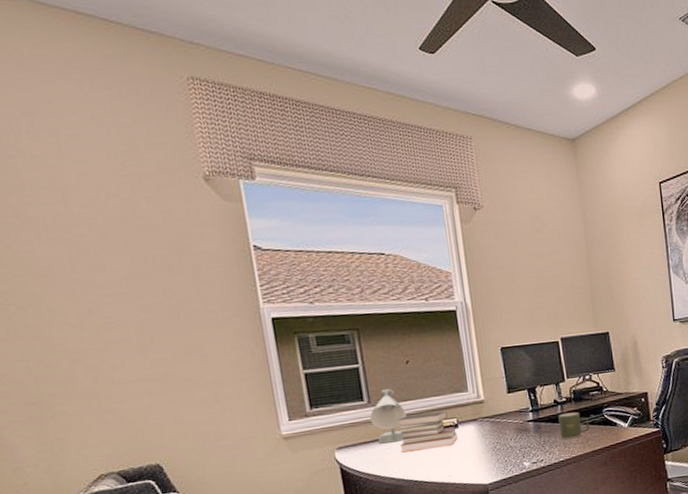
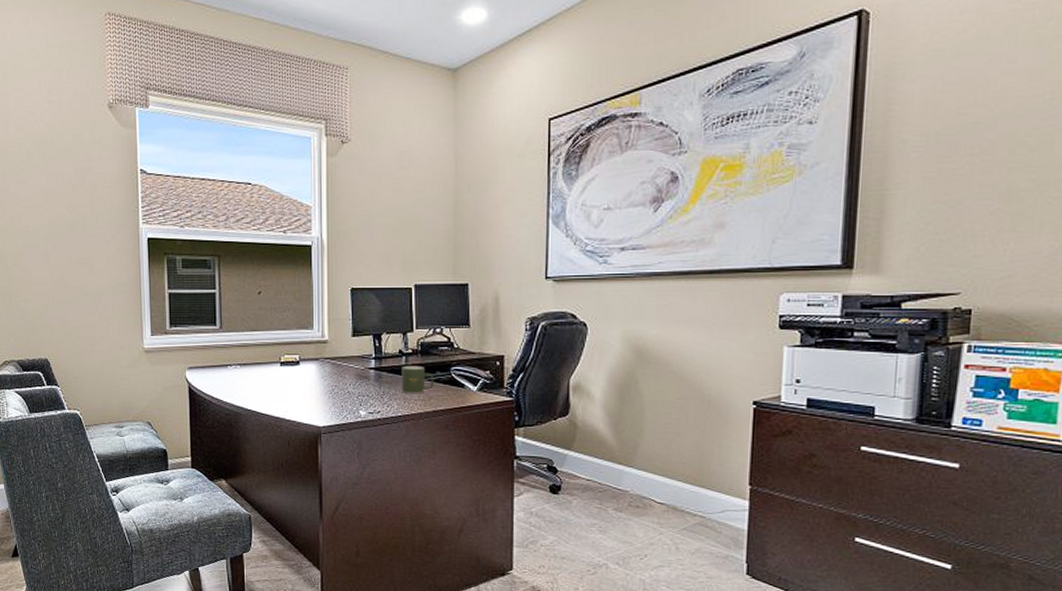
desk lamp: present [369,388,406,444] -> none [220,316,252,370]
books: present [398,411,458,453] -> none [244,346,297,382]

